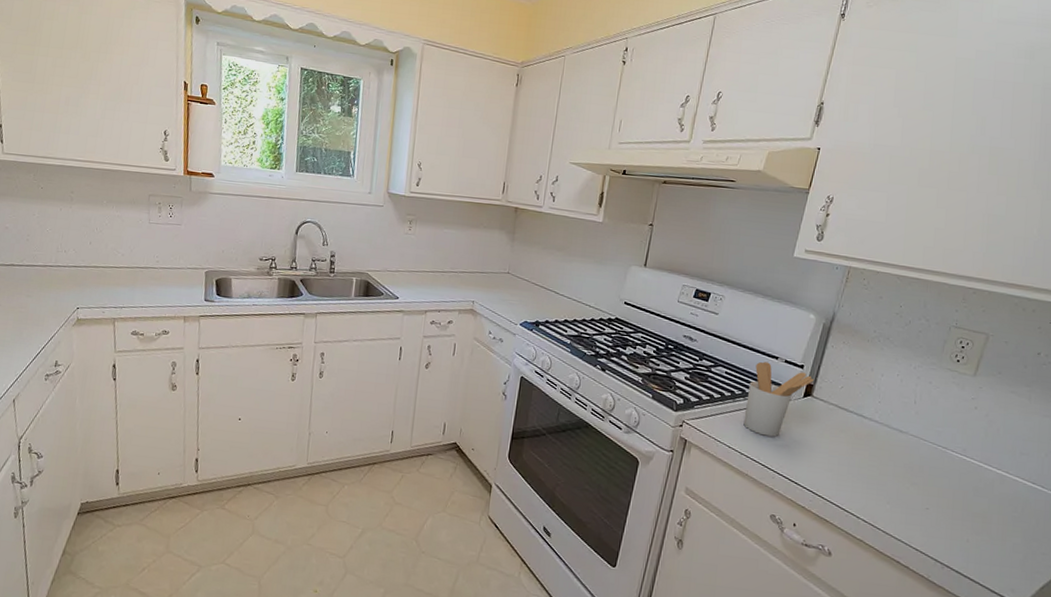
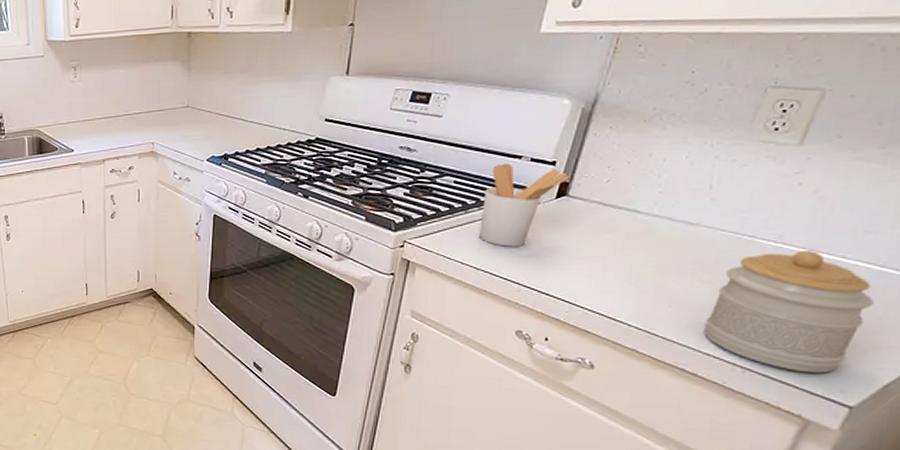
jar: none [913,463,1030,573] -> present [704,249,875,373]

